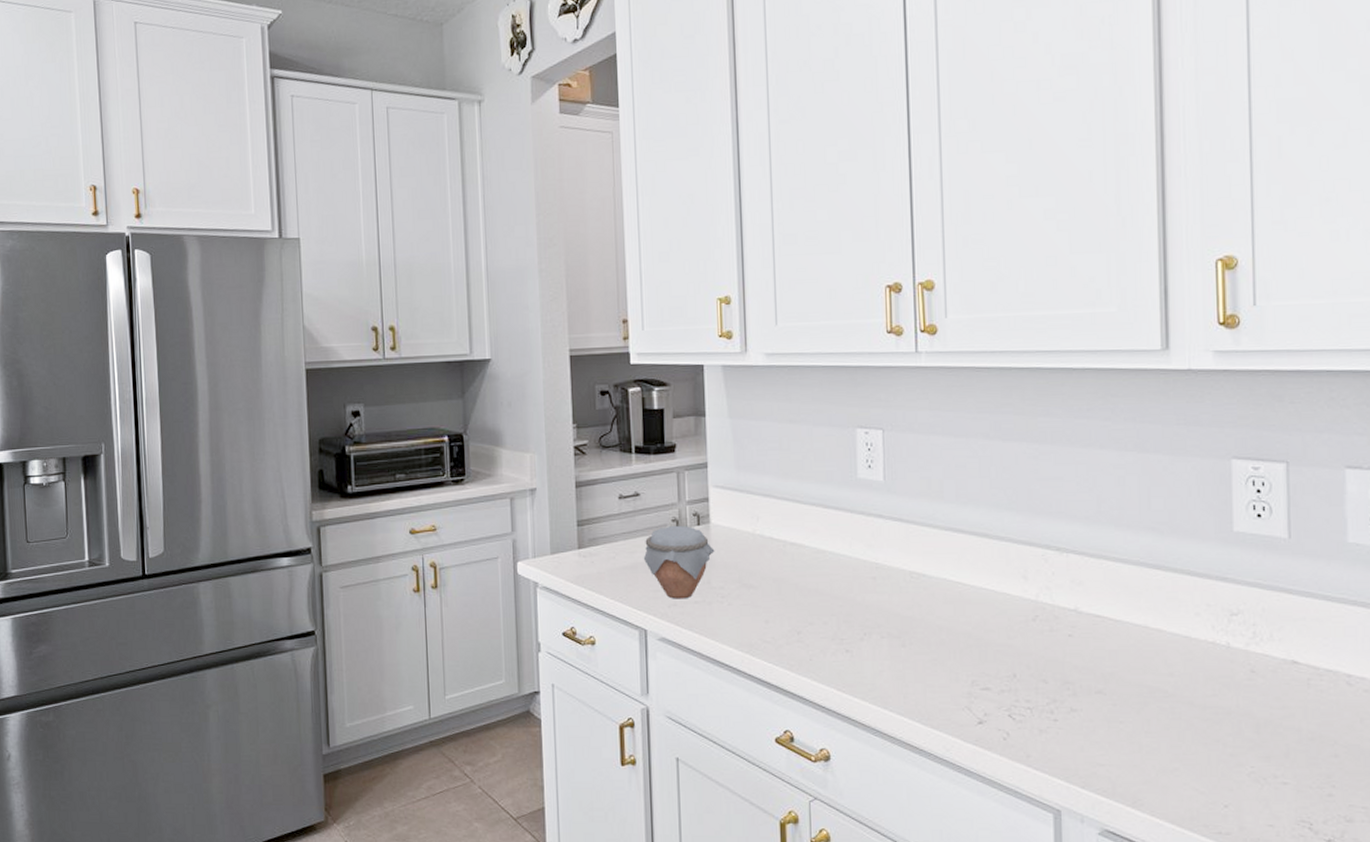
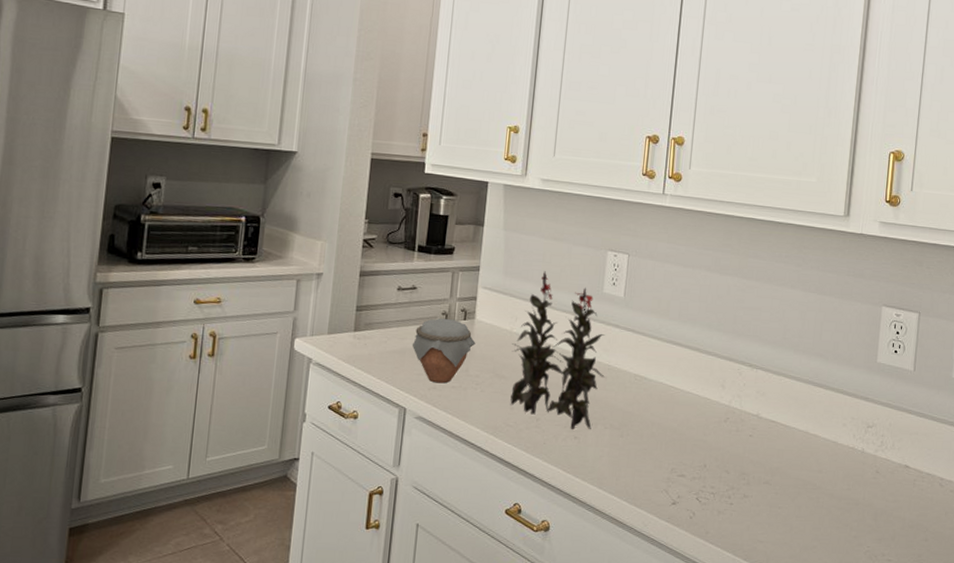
flower: none [757,460,873,641] -> present [510,271,605,429]

